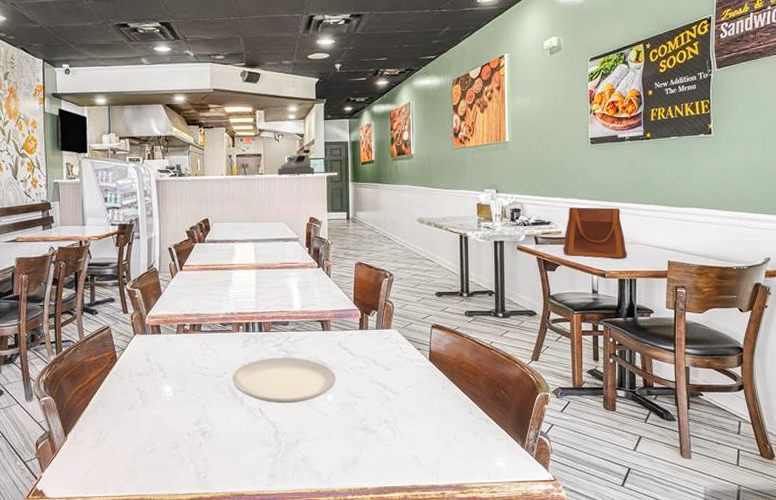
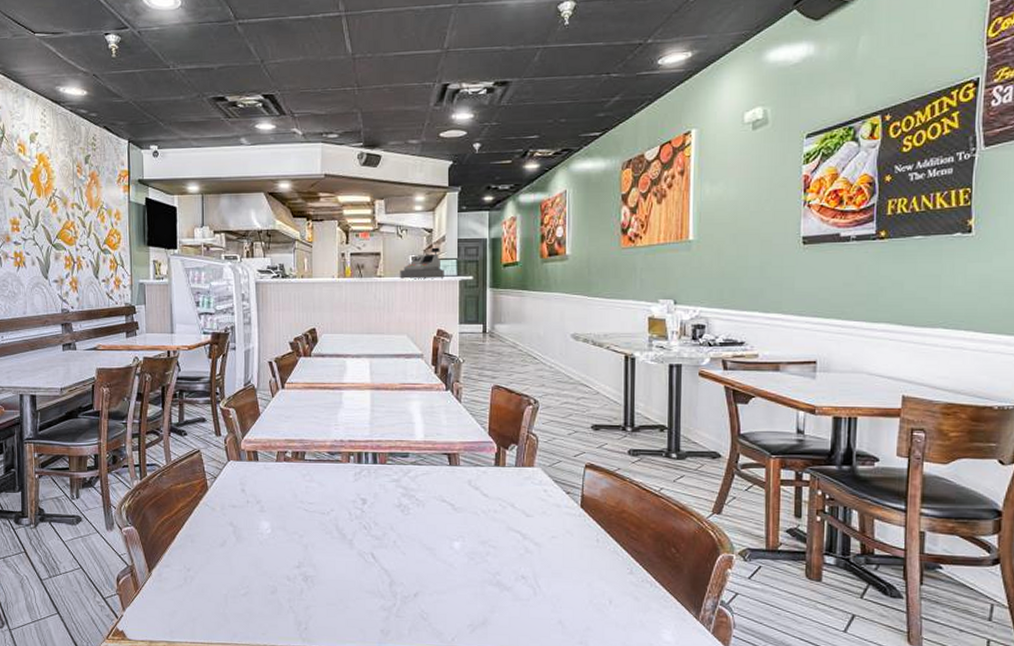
plate: present [232,357,336,404] -> none [340,494,465,549]
shopping bag: present [563,207,627,259] -> none [759,324,846,392]

